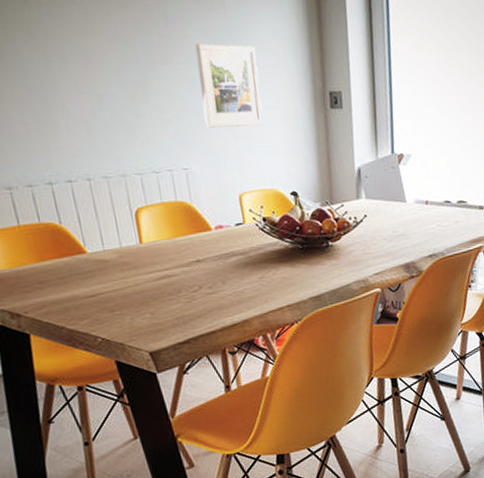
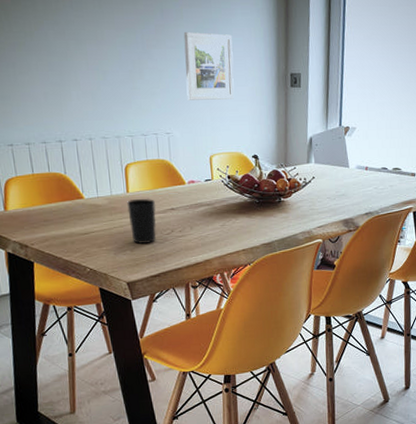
cup: none [141,249,181,305] -> present [127,198,157,244]

